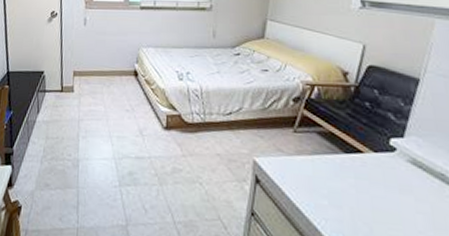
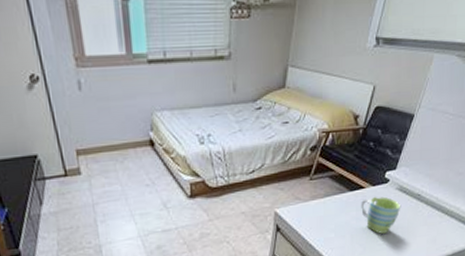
mug: none [360,165,419,216] -> present [361,196,401,234]

